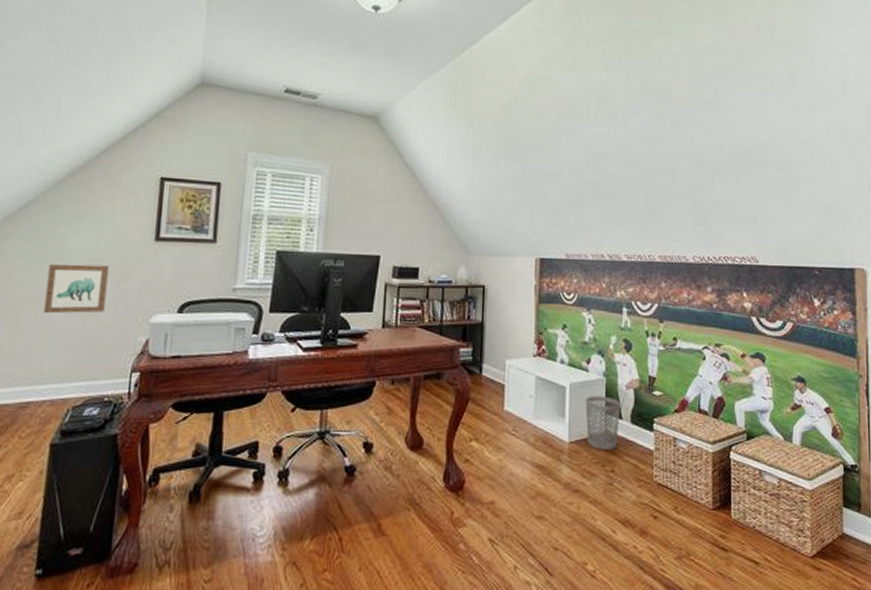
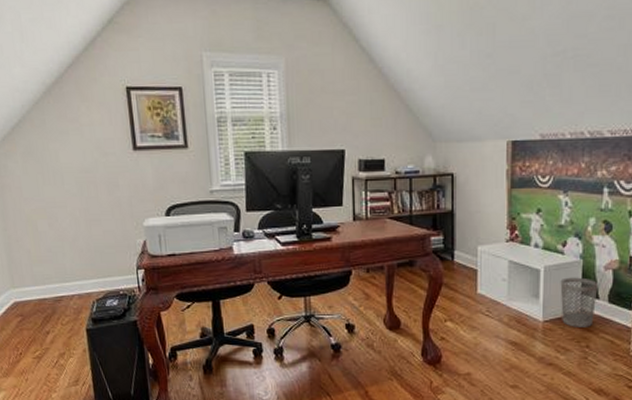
wall art: present [43,264,109,314] -> none [49,176,104,222]

